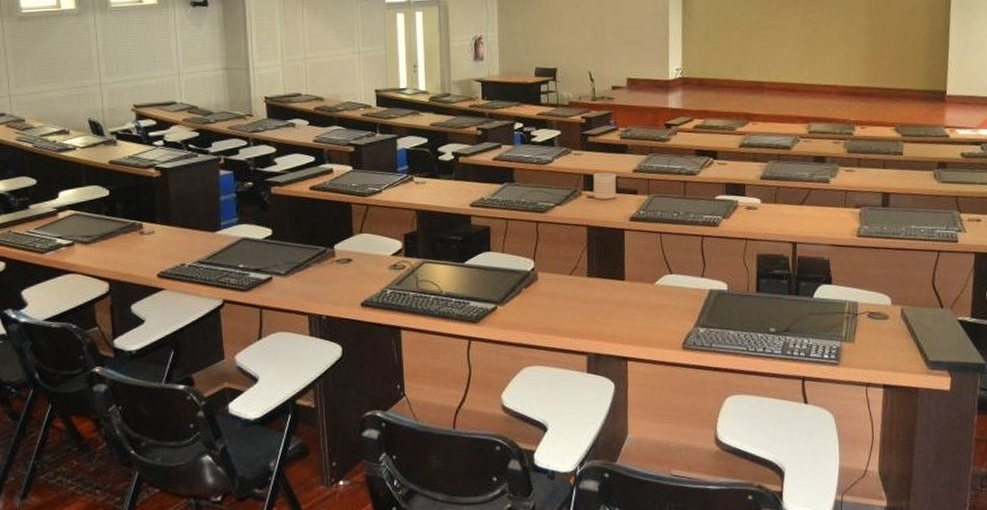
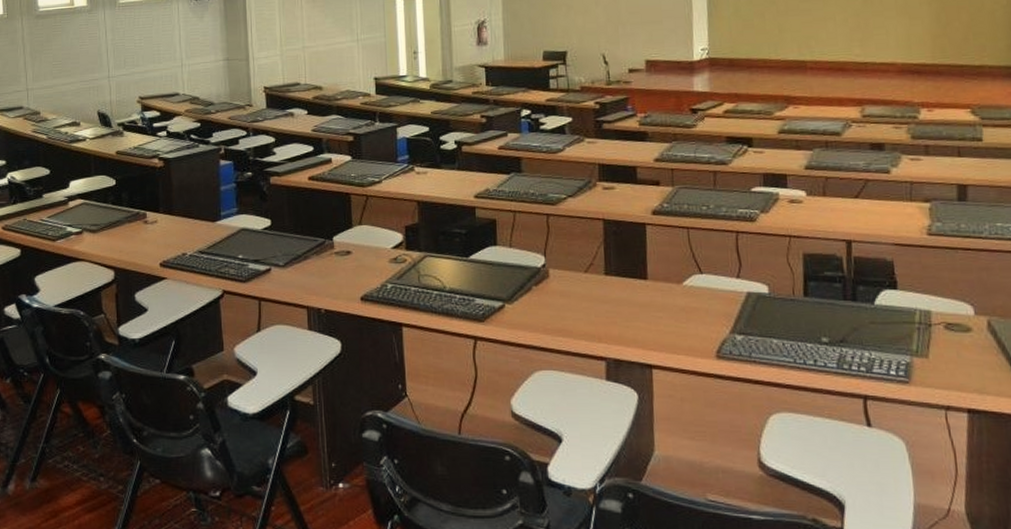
mug: present [592,173,617,200] -> none [609,162,637,191]

